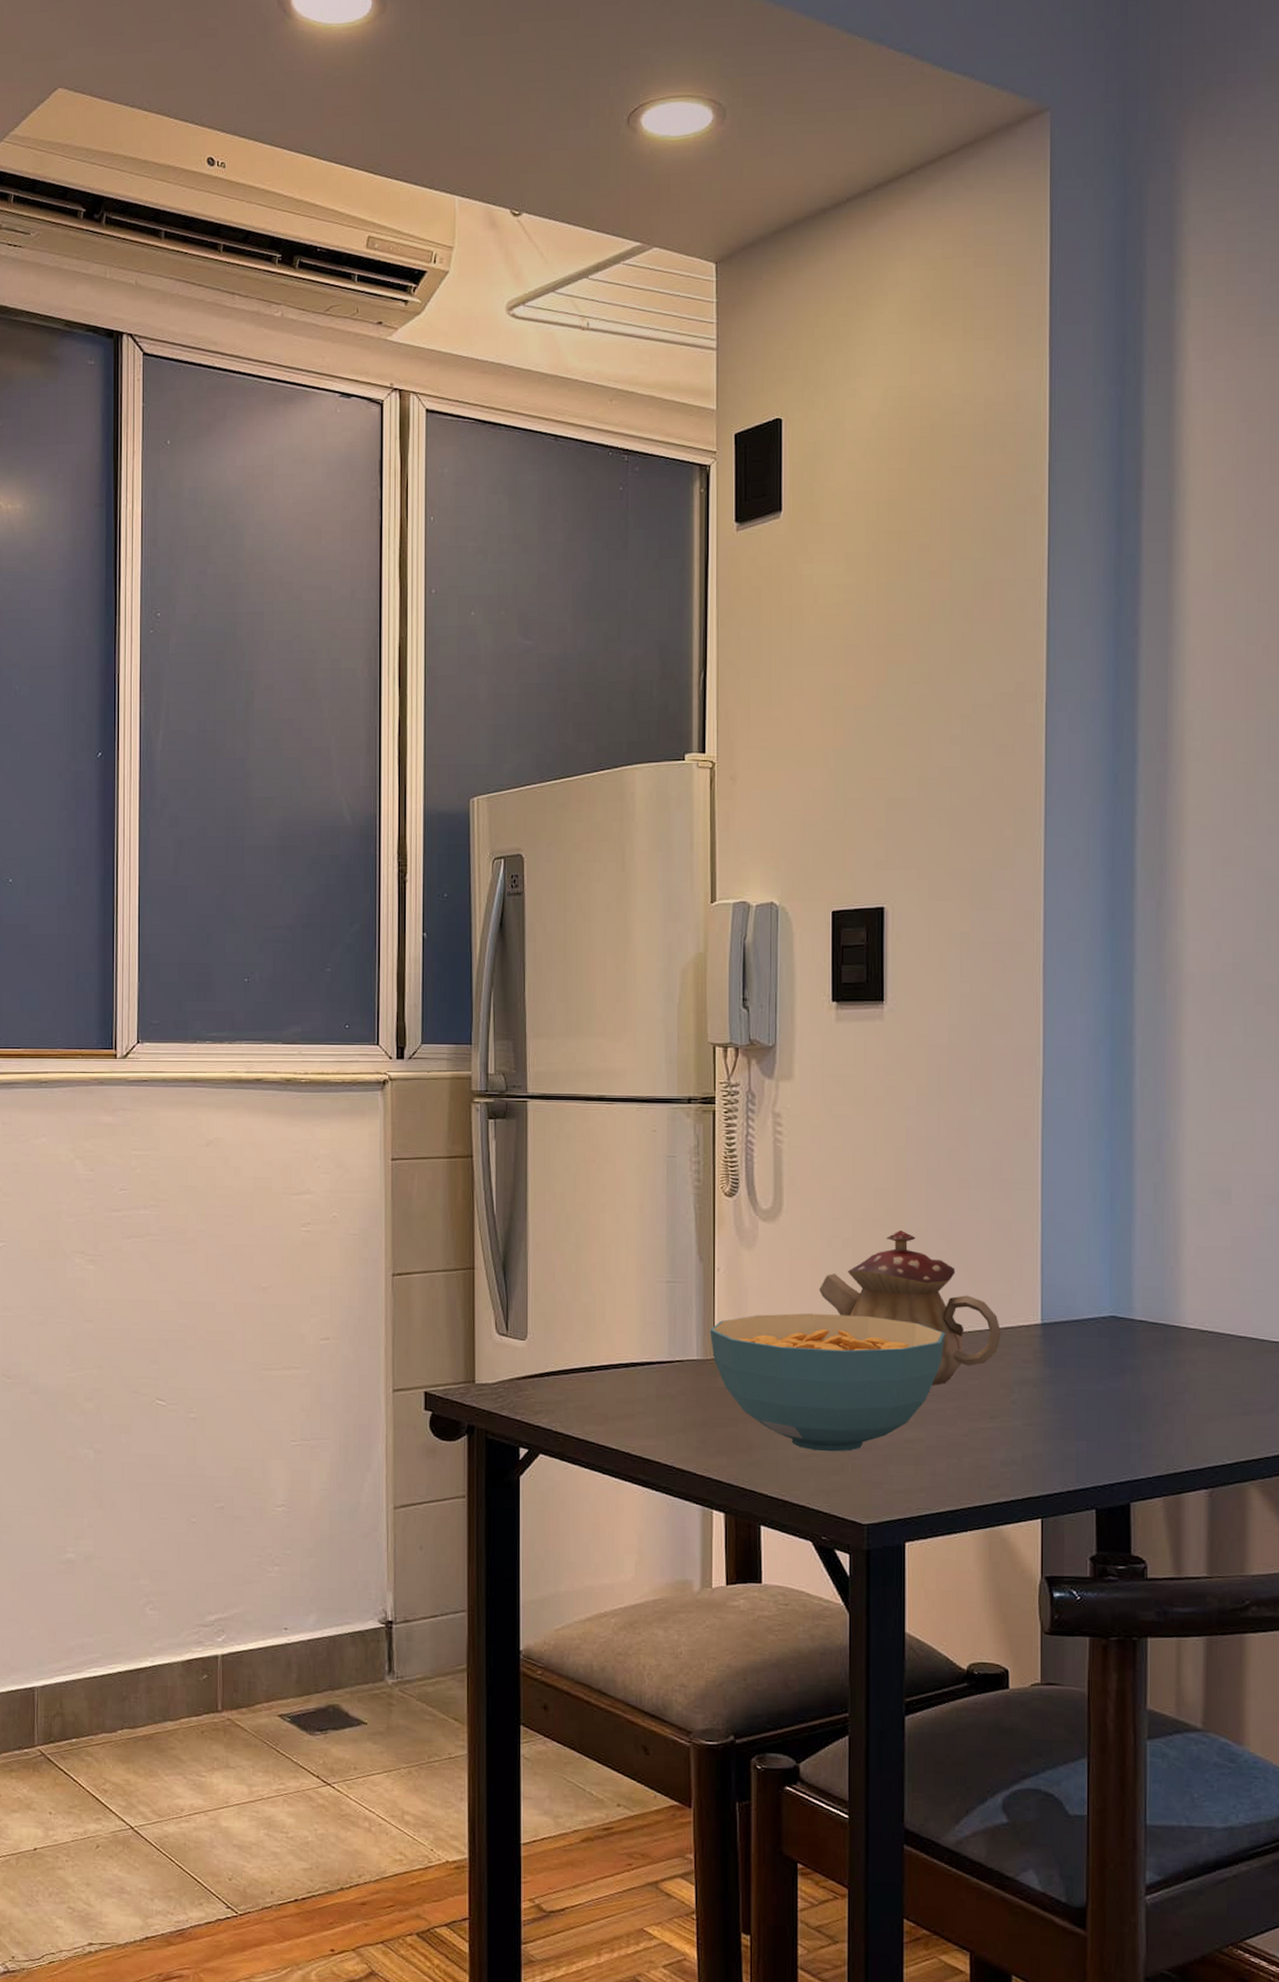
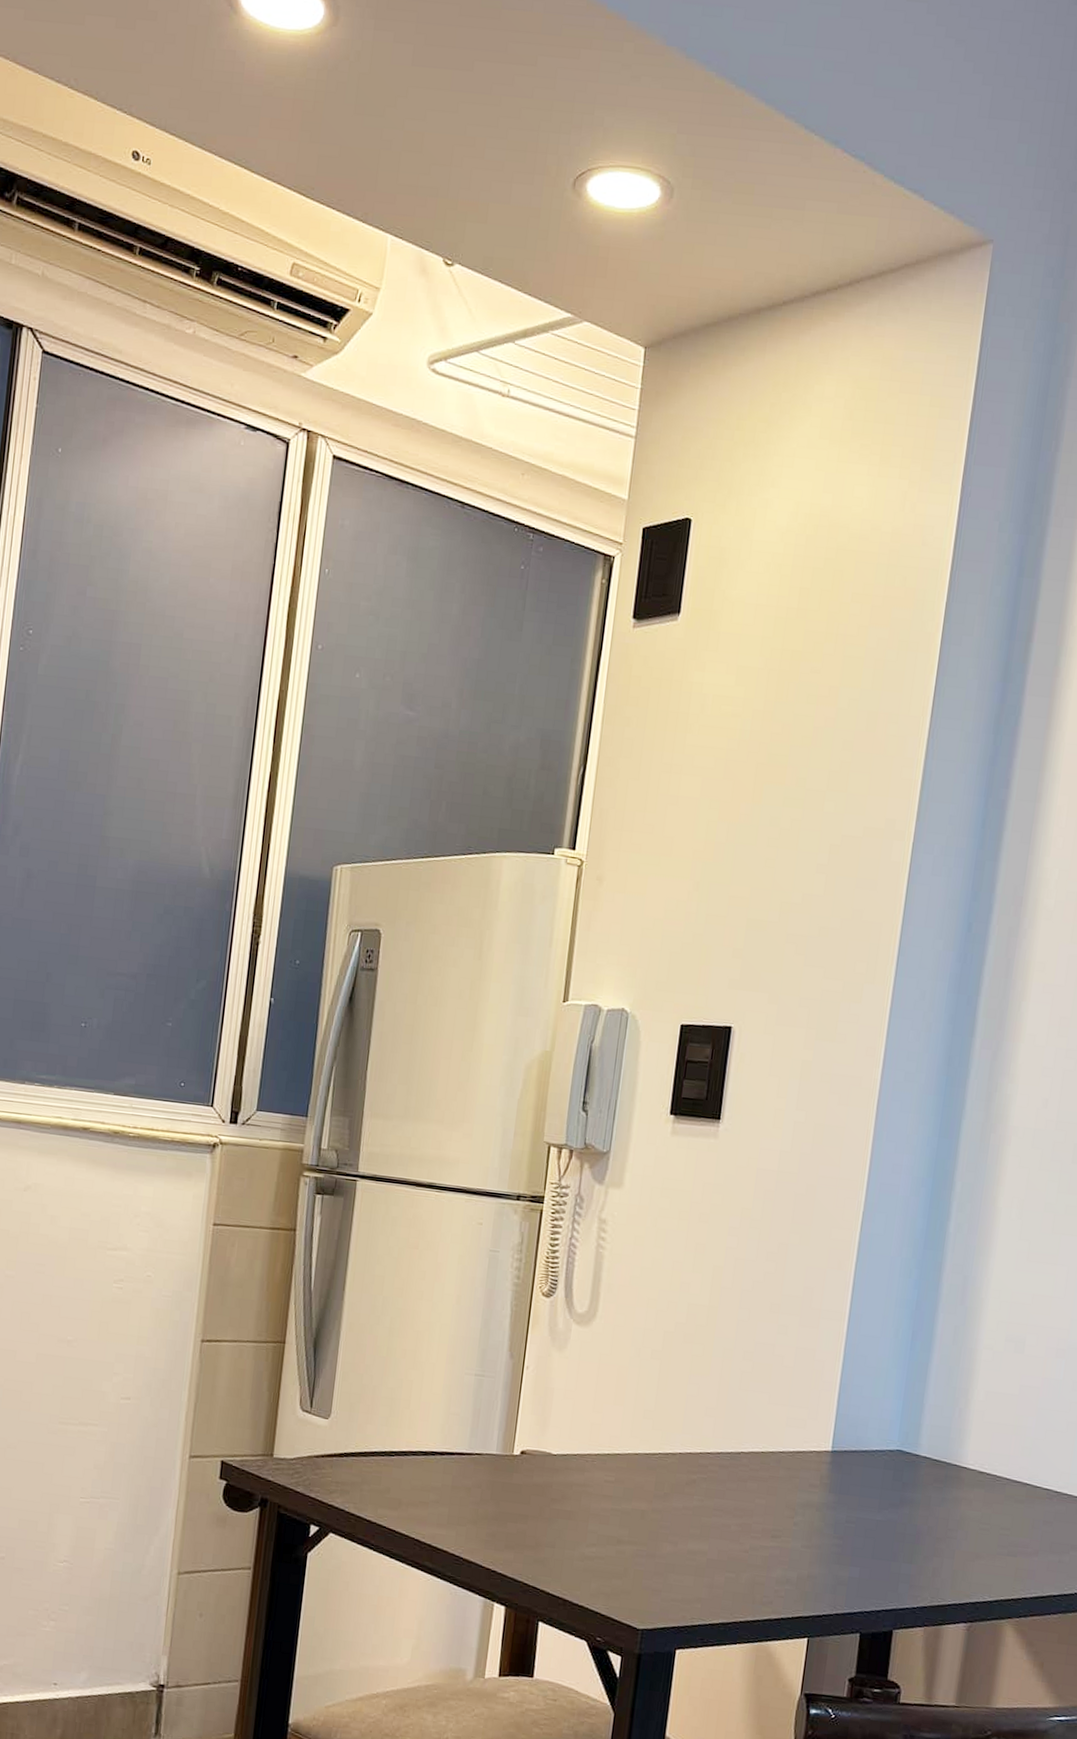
cereal bowl: present [709,1313,946,1452] -> none [511,1416,740,1557]
teapot: present [818,1231,1002,1386] -> none [622,1347,793,1501]

